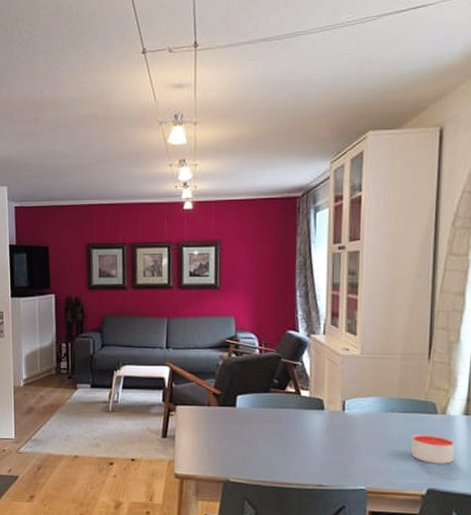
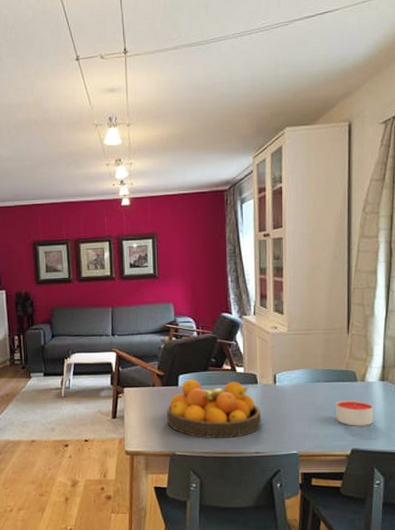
fruit bowl: none [222,400,327,468] -> present [167,379,262,439]

